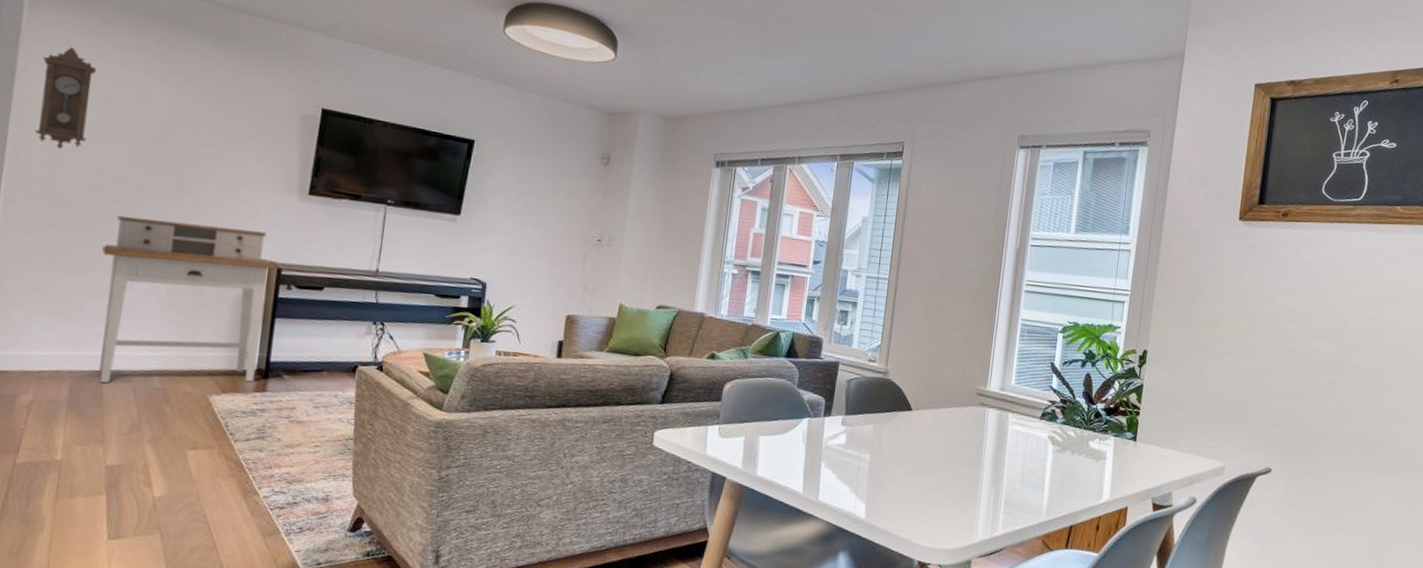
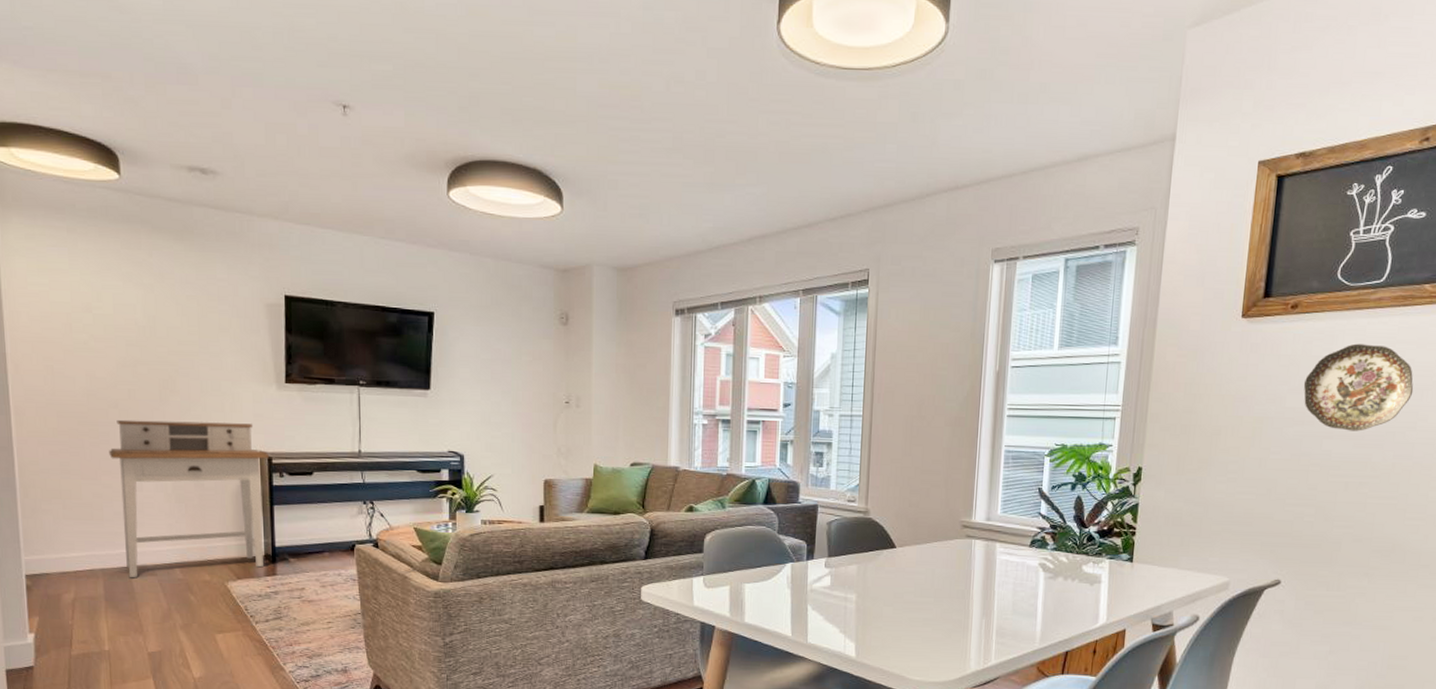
pendulum clock: present [35,47,97,149] -> none [23,259,76,361]
decorative plate: none [1292,253,1388,333] -> present [1303,343,1414,431]

